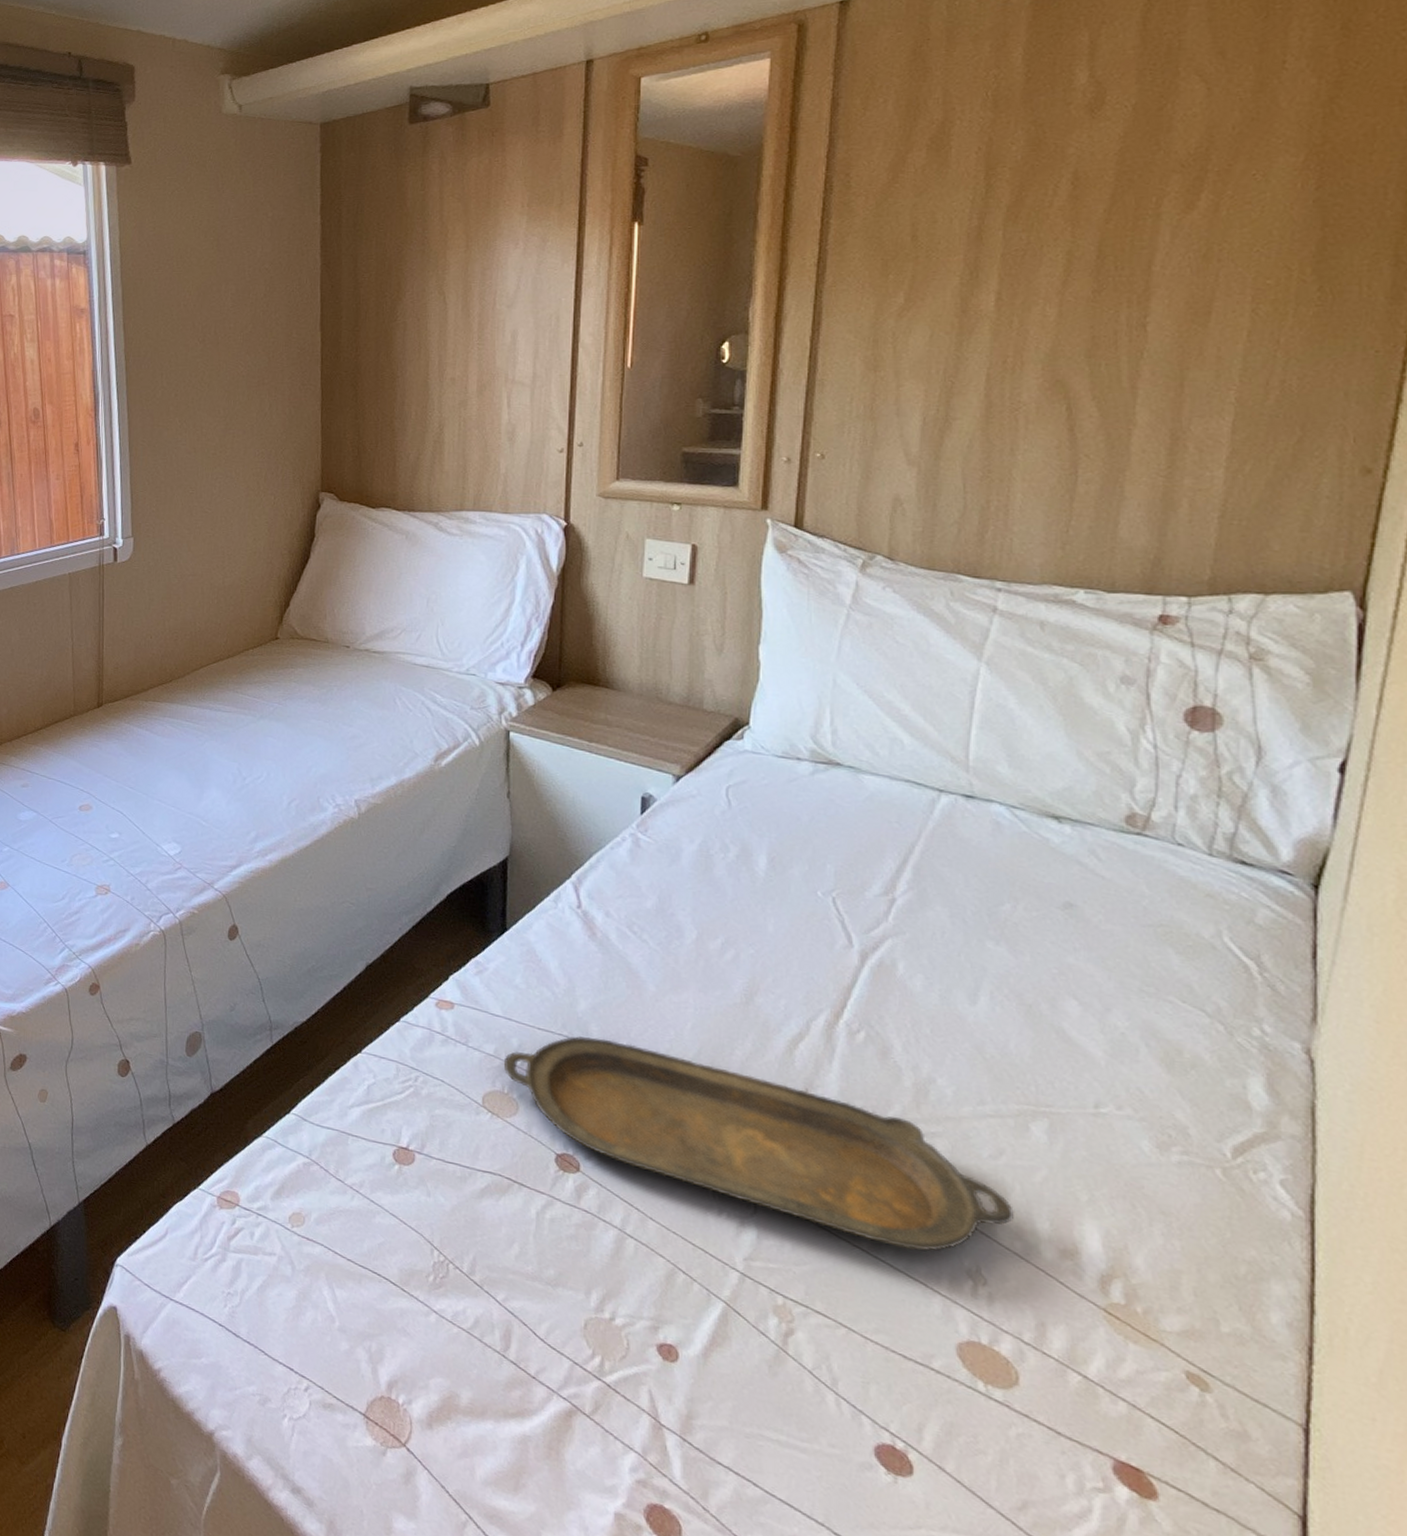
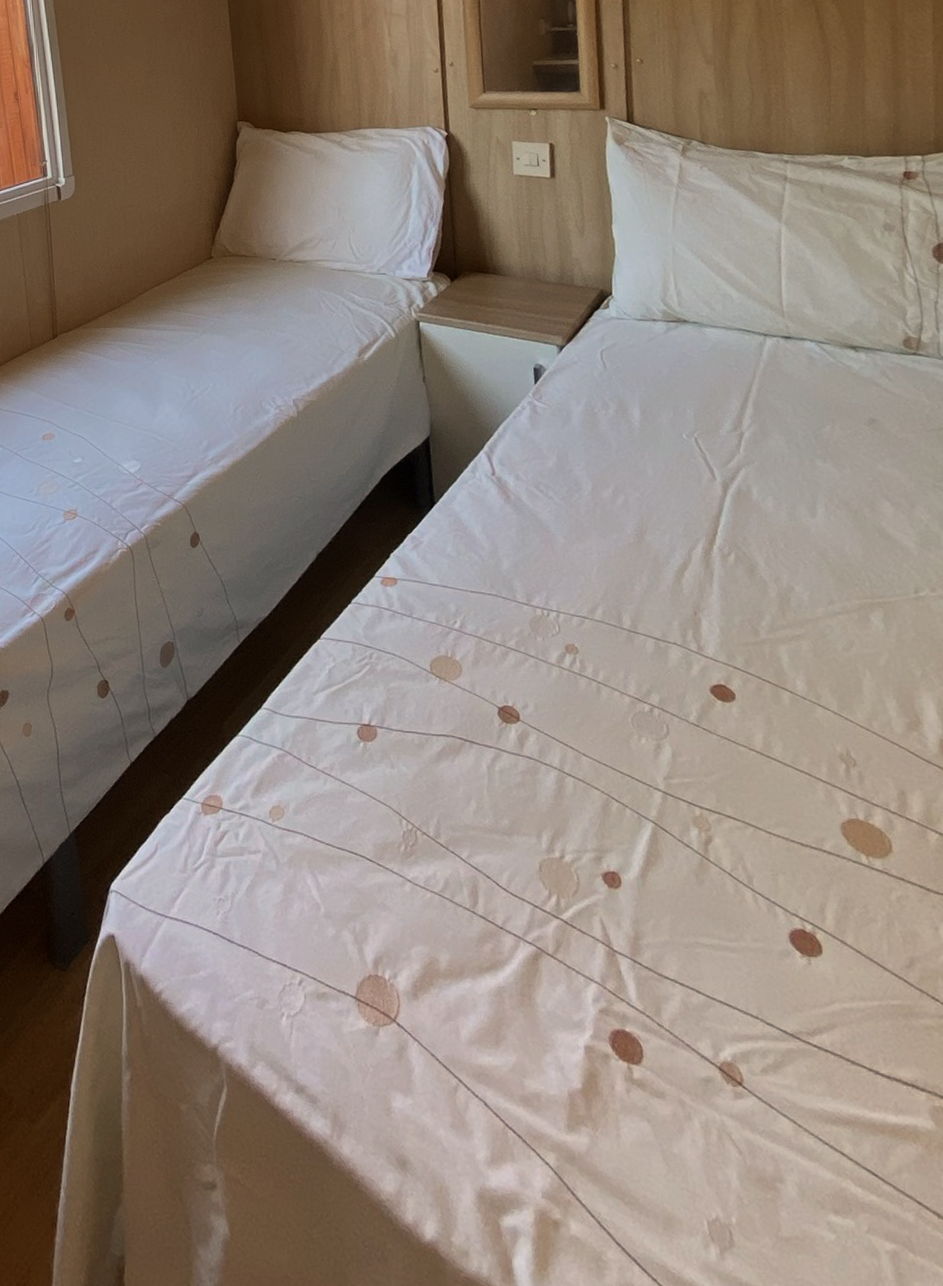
serving tray: present [503,1035,1014,1251] -> none [444,592,869,745]

